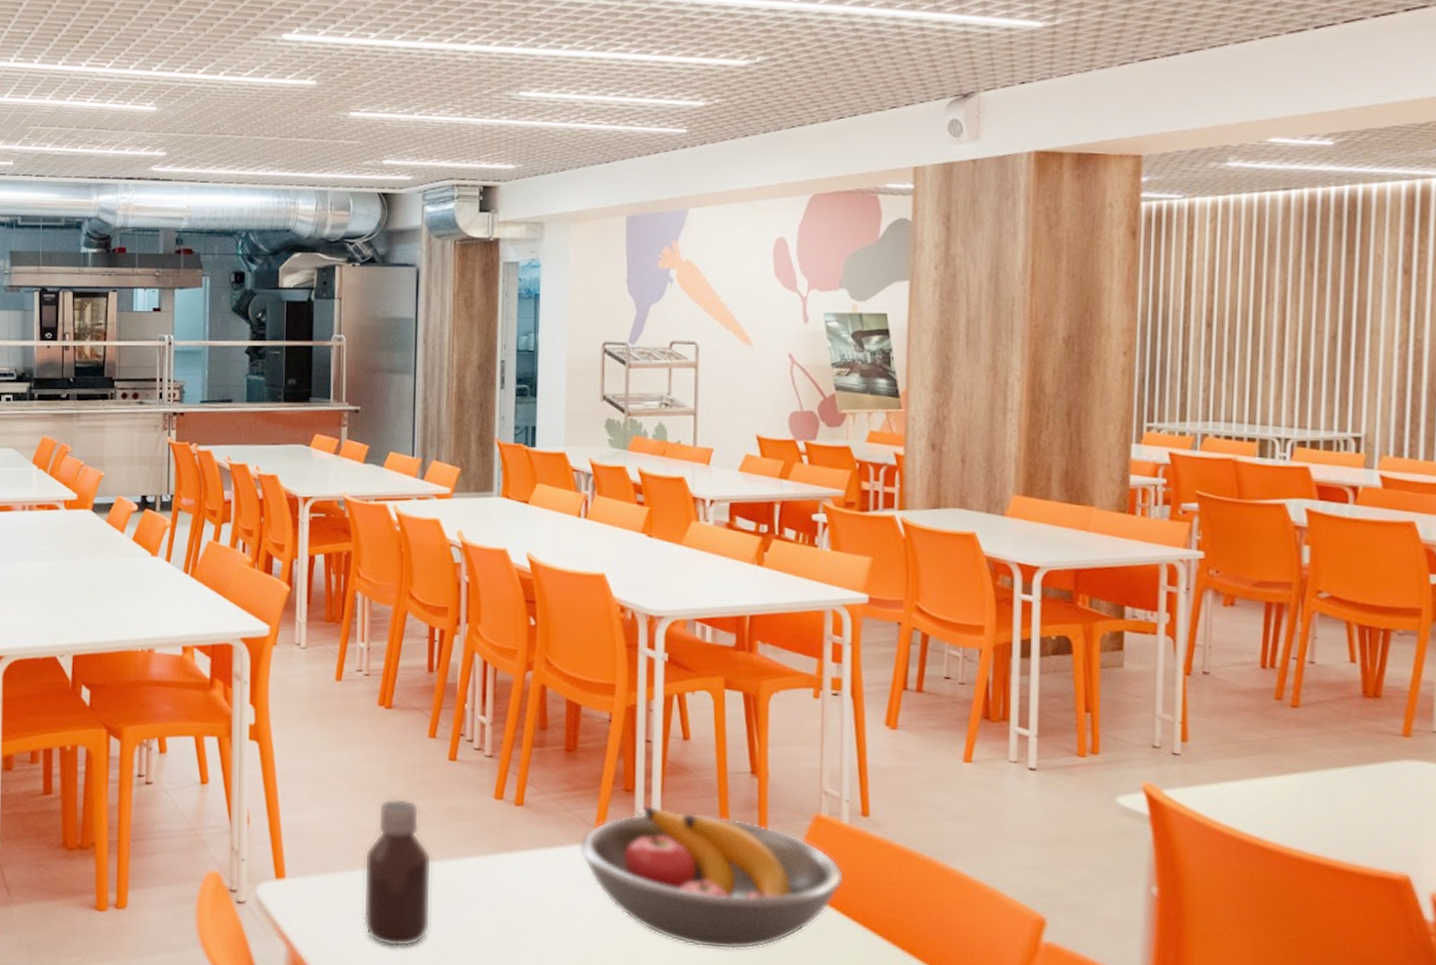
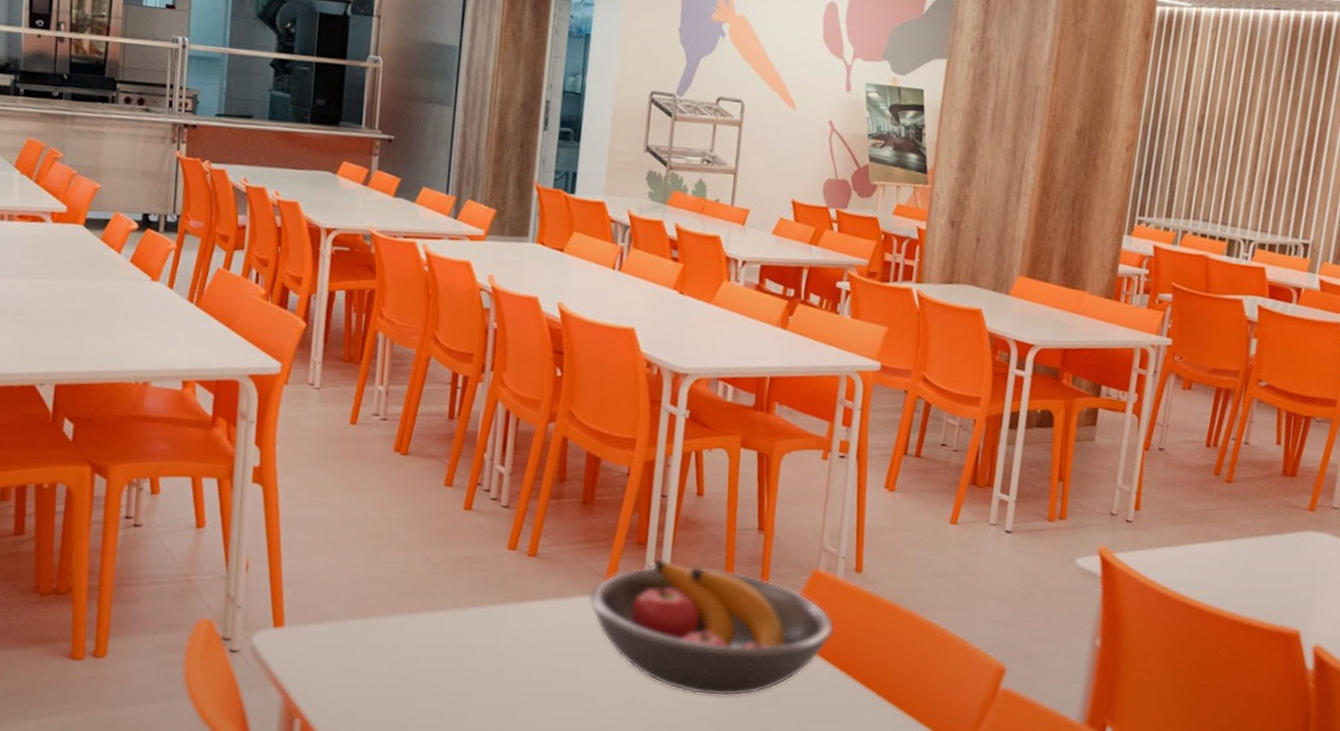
bottle: present [363,798,432,948] -> none [364,546,440,697]

